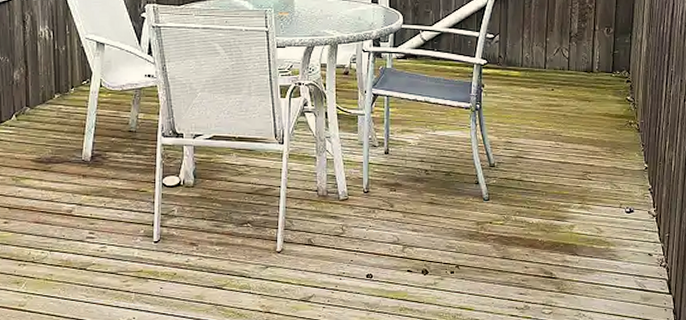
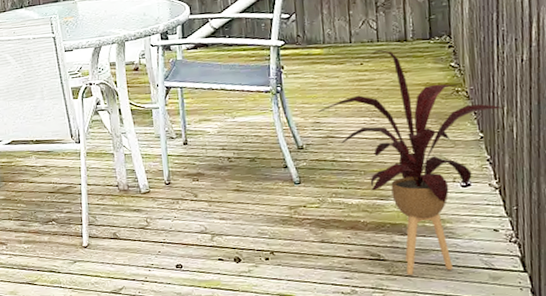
house plant: none [512,78,667,293] -> present [319,50,504,275]

